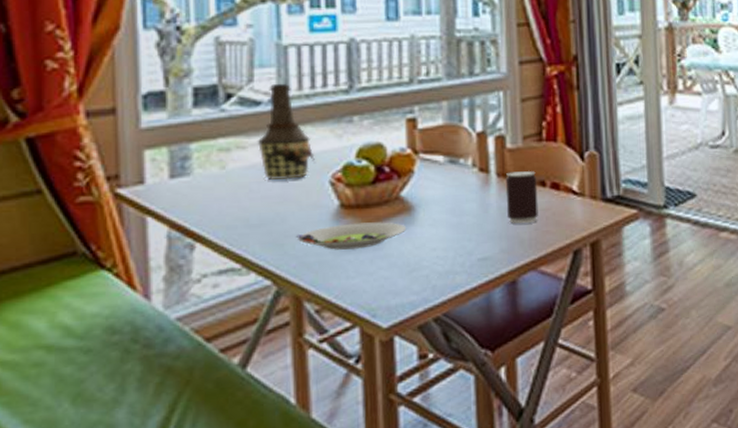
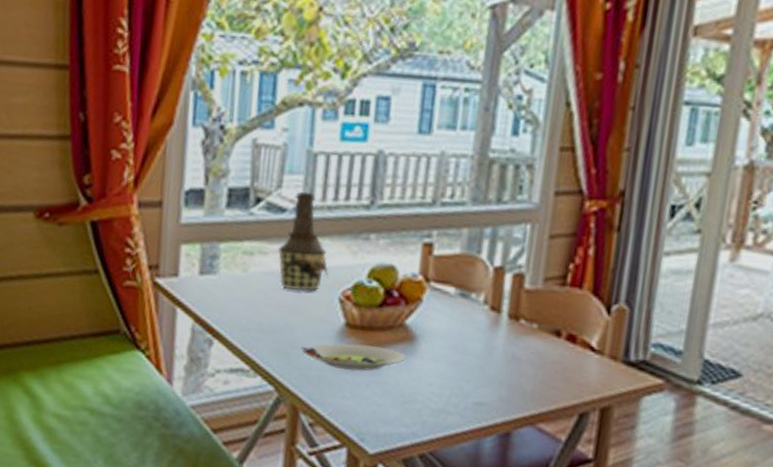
beverage can: present [505,170,538,224] -> none [512,315,553,375]

